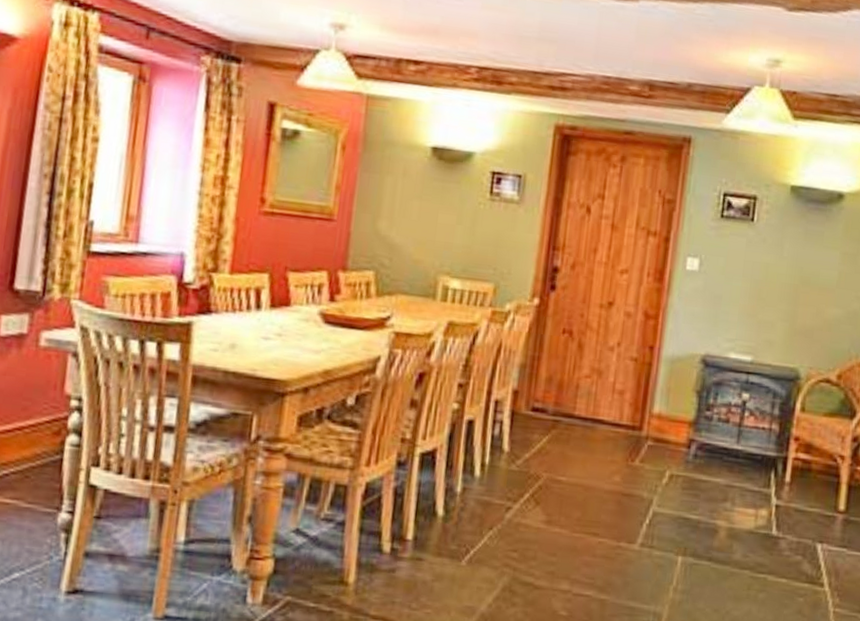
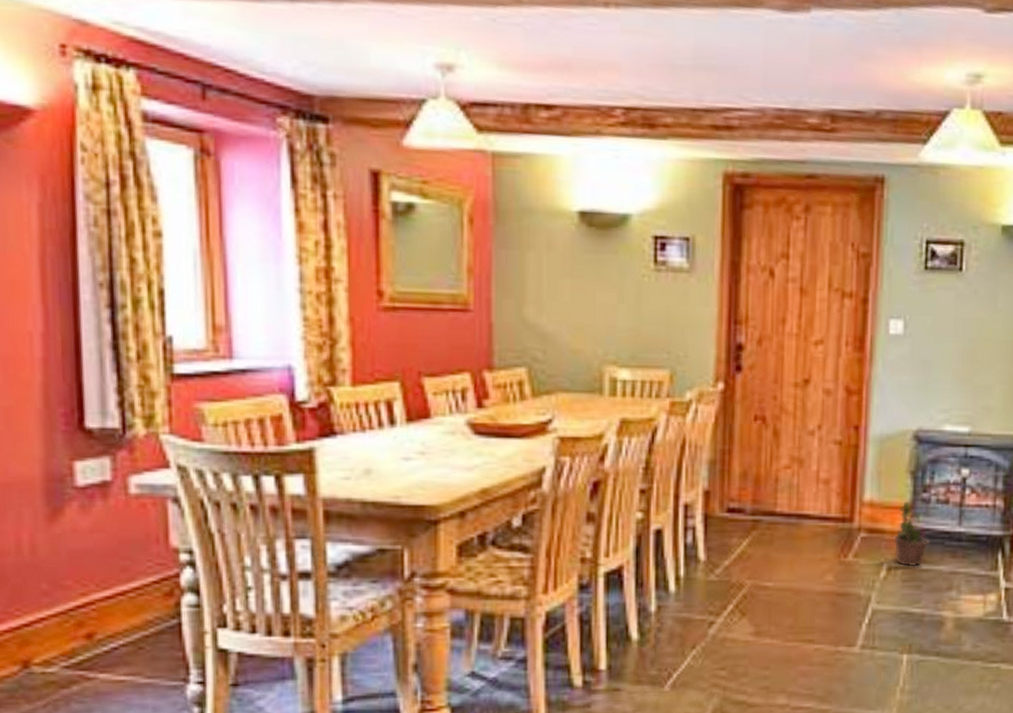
potted plant: none [677,417,709,477] -> present [894,502,930,567]

